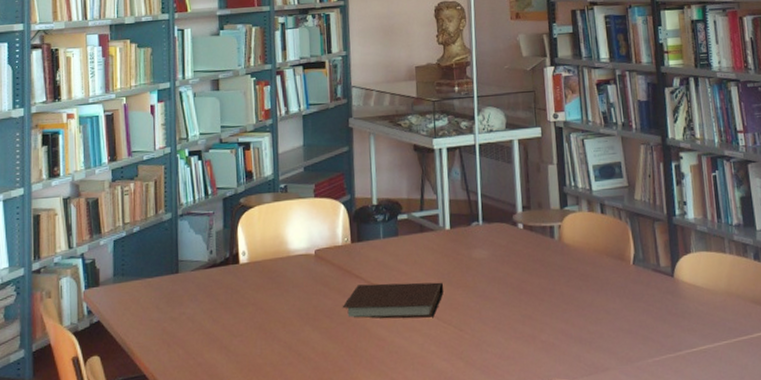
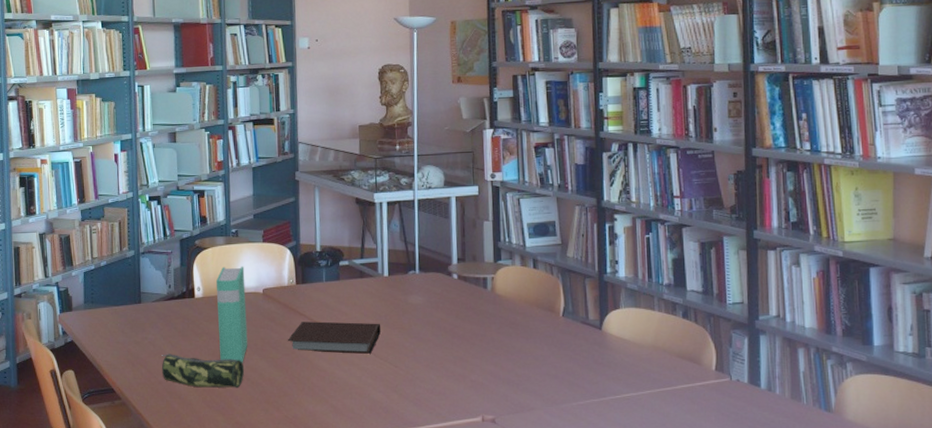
pencil case: none [201,330,295,368] -> present [161,354,245,388]
book: none [262,225,299,336] -> present [215,266,248,363]

